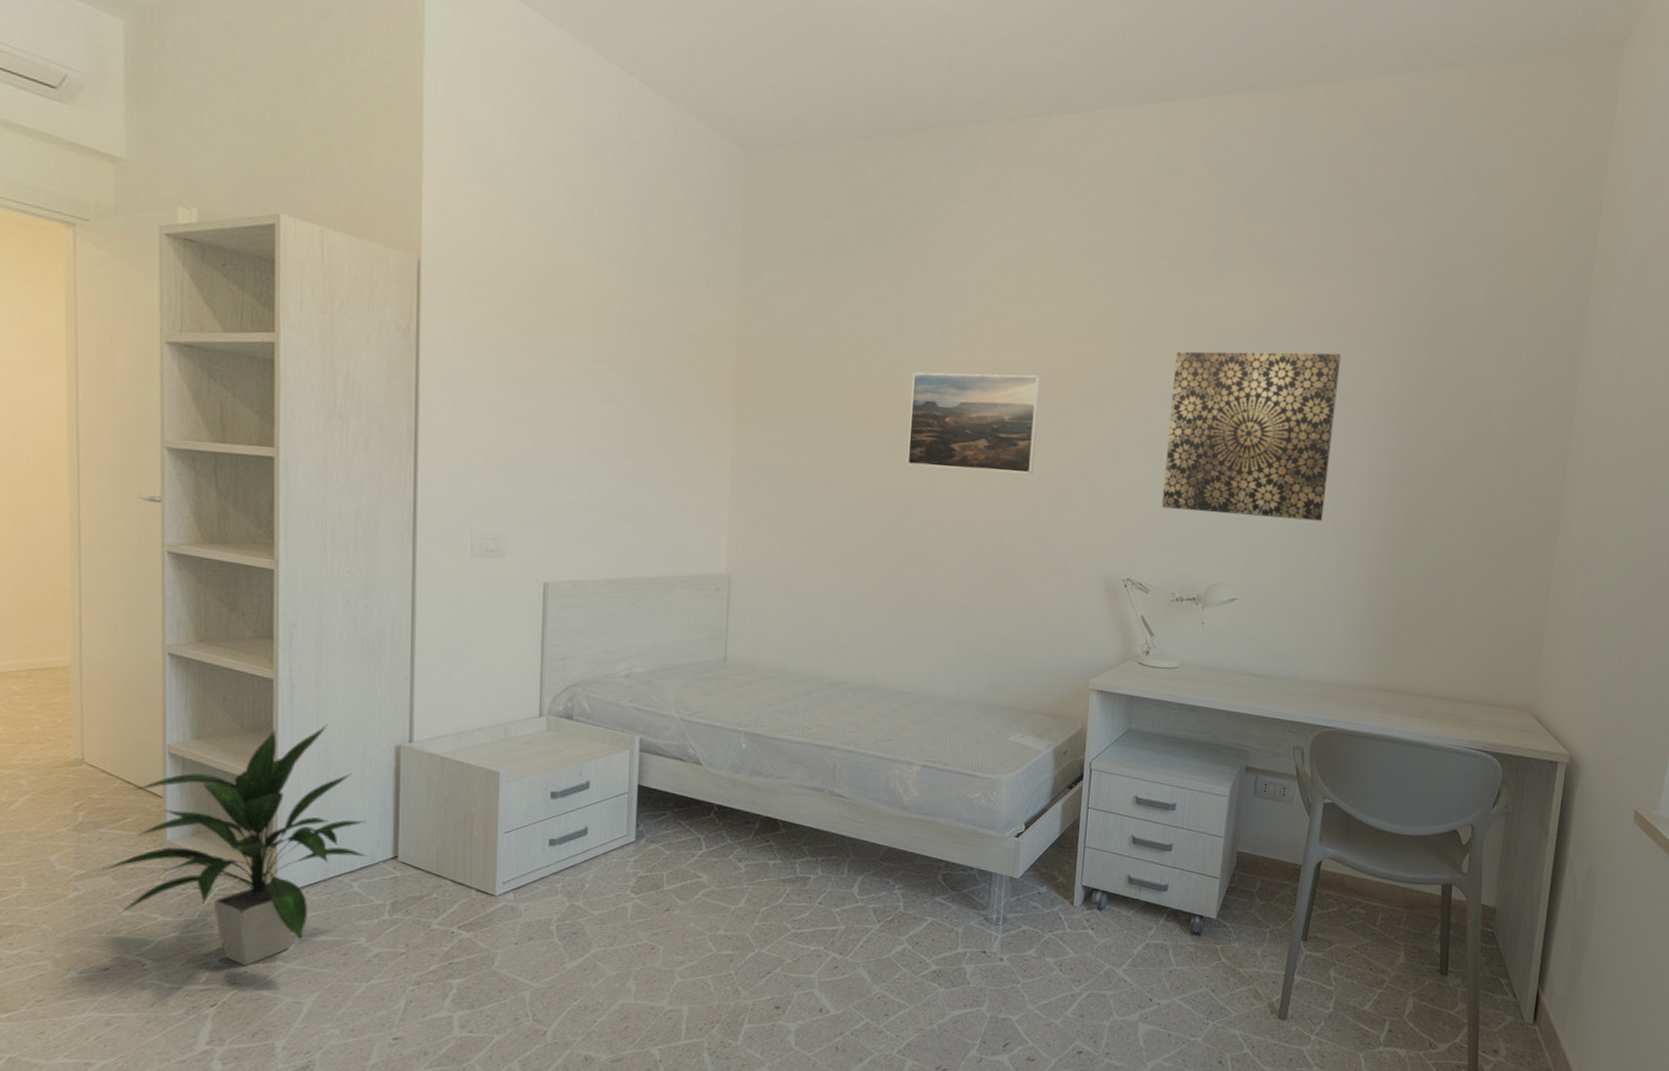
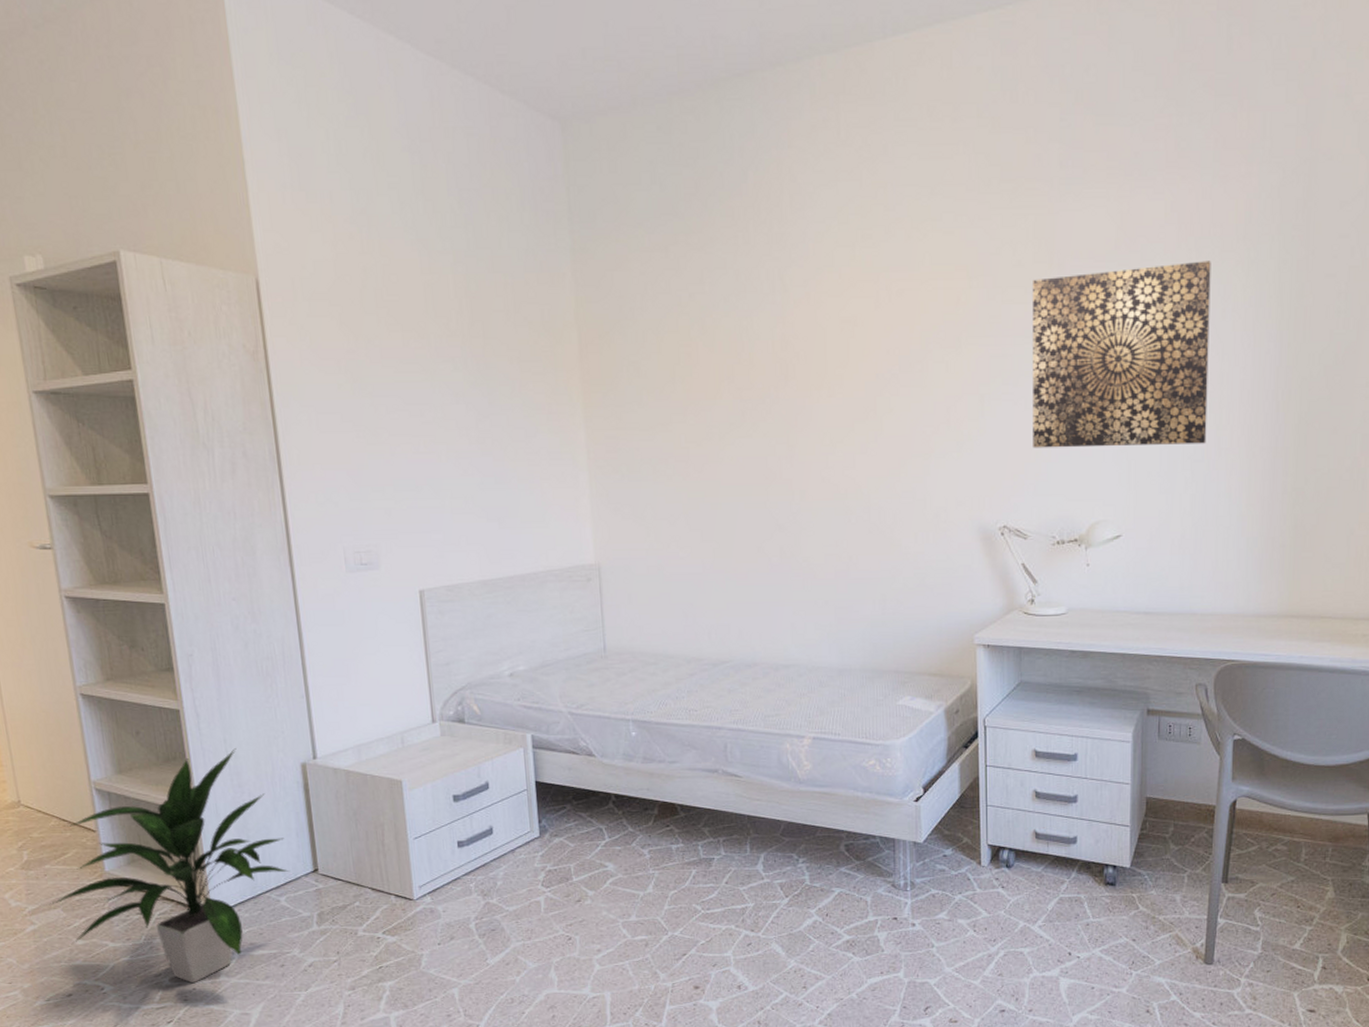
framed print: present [907,372,1041,475] -> none [758,323,894,432]

